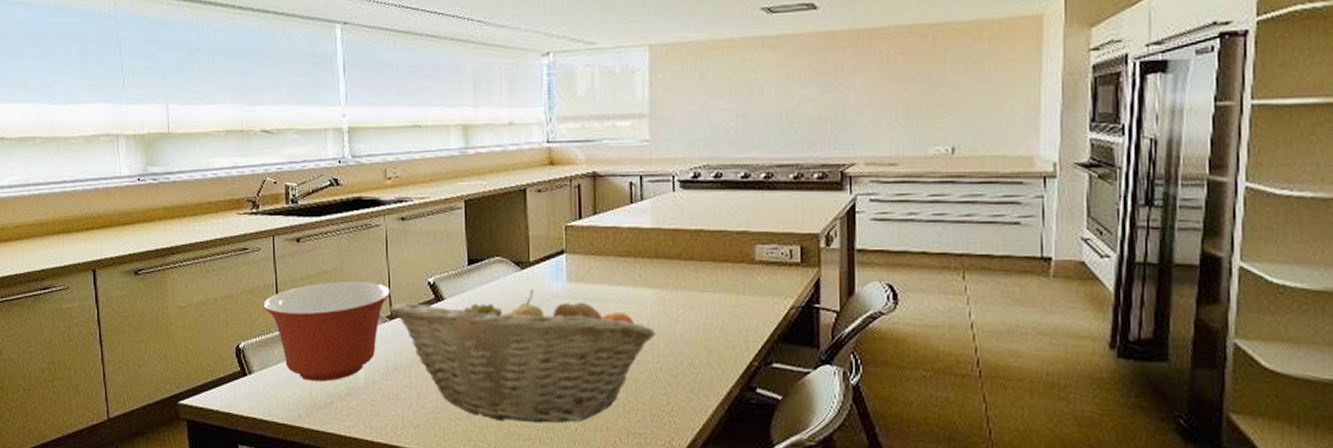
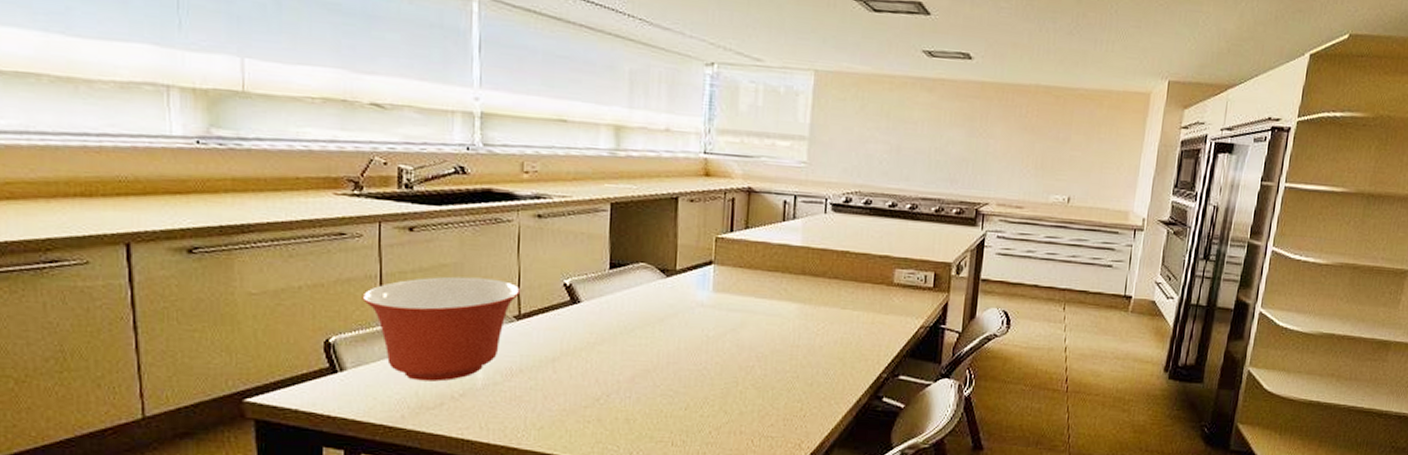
fruit basket: present [389,290,655,423] -> none [517,298,795,427]

